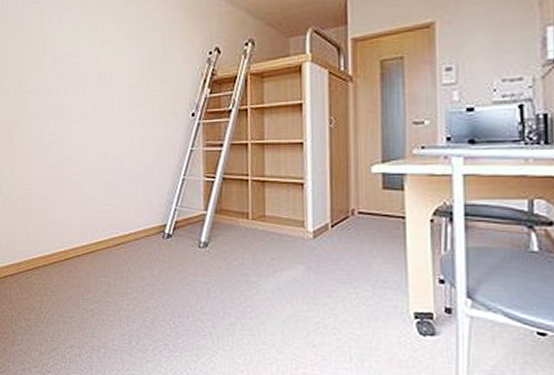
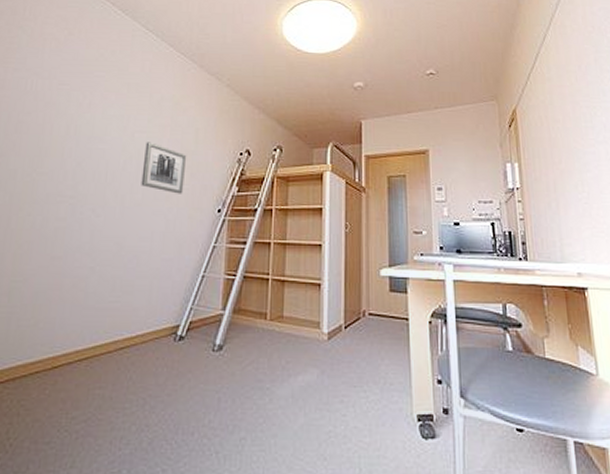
wall art: none [115,51,157,101] -> present [141,142,187,194]

